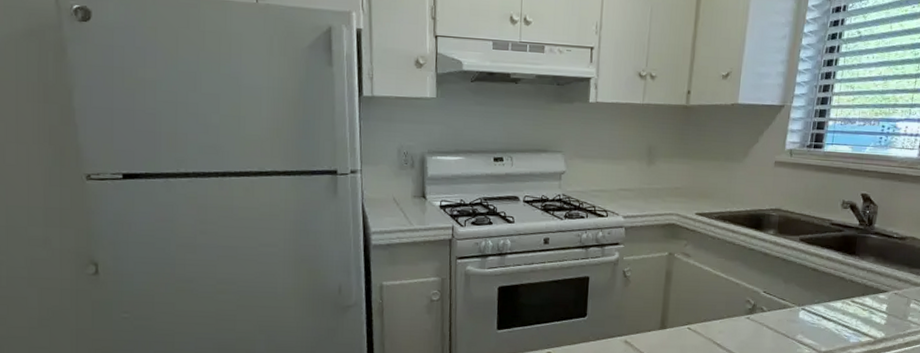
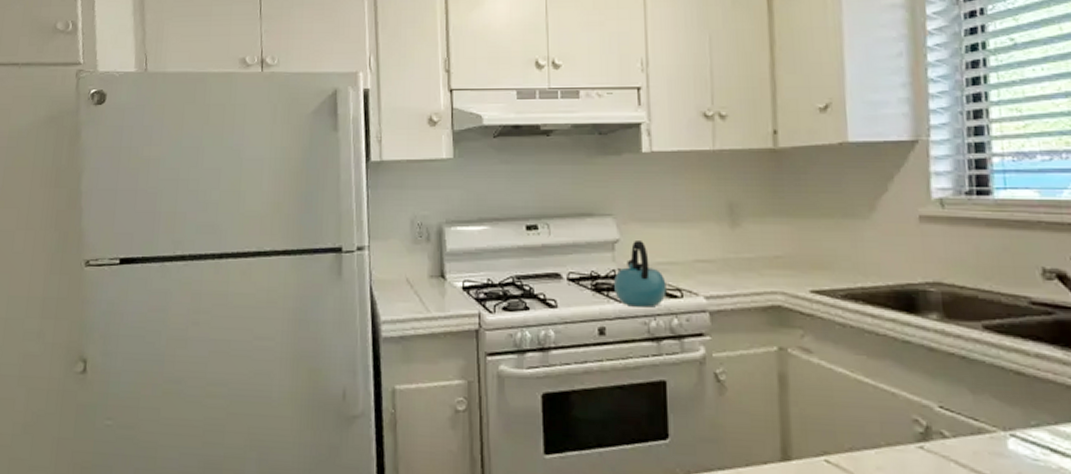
kettle: none [558,173,597,224] -> present [614,241,667,307]

